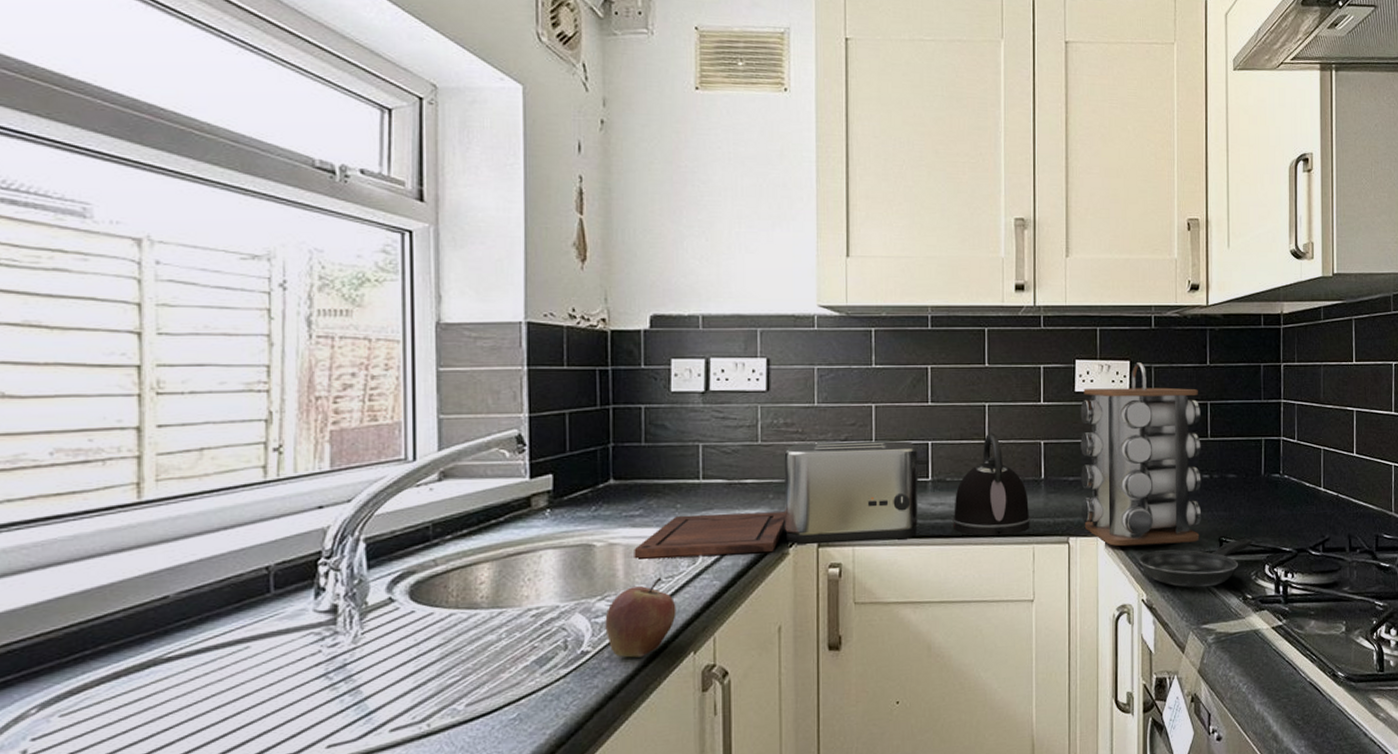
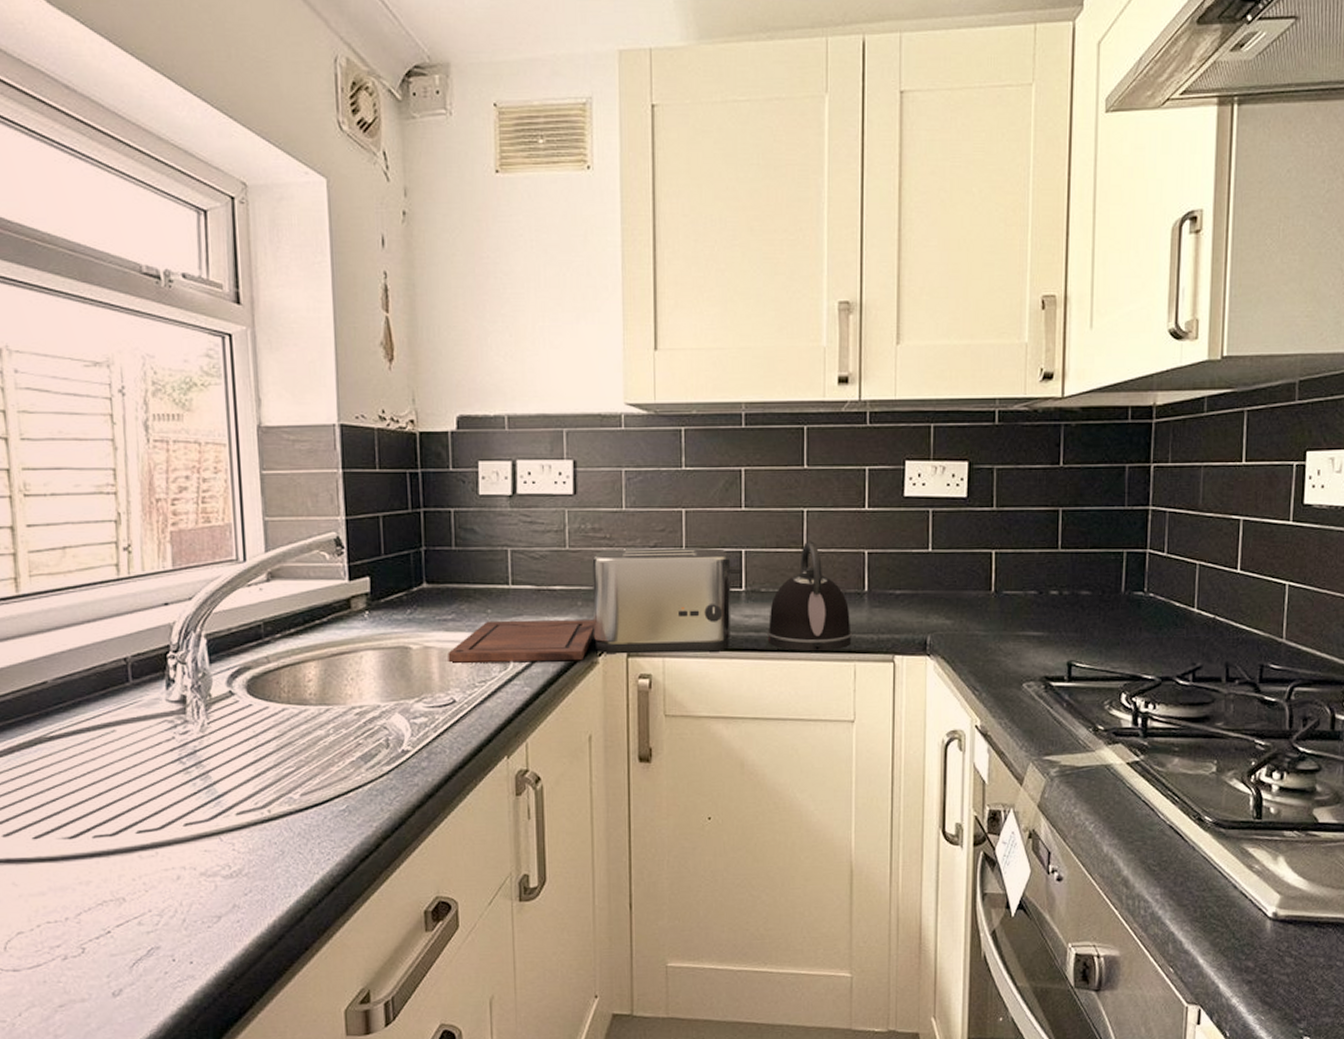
fruit: present [605,577,676,658] -> none [423,681,490,759]
spice rack: present [1080,362,1202,547] -> none [909,463,1051,668]
frying pan: present [1138,538,1252,588] -> none [972,663,1107,716]

